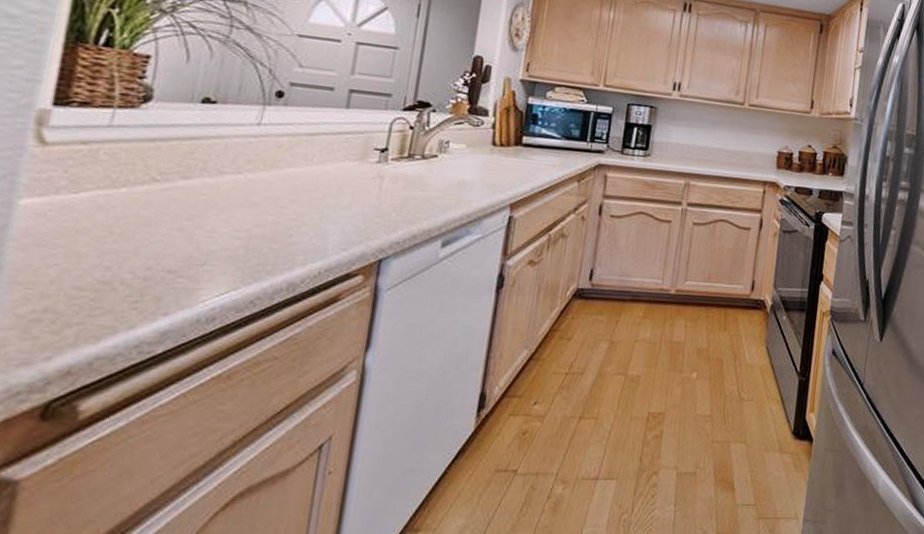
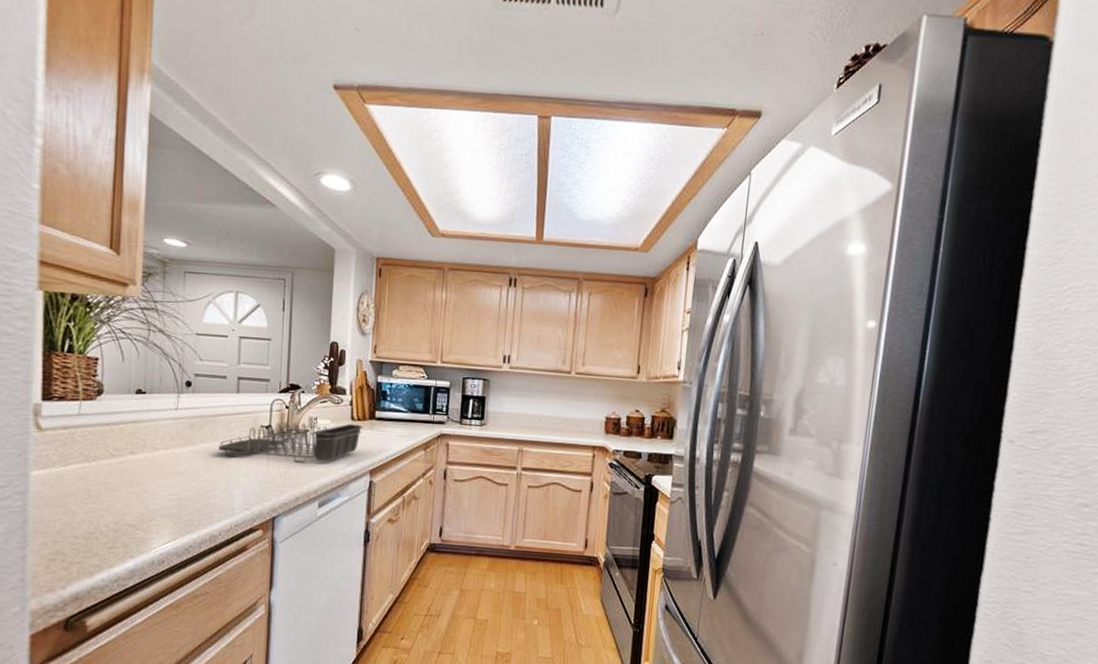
dish rack: none [313,145,506,194] -> present [219,422,363,463]

